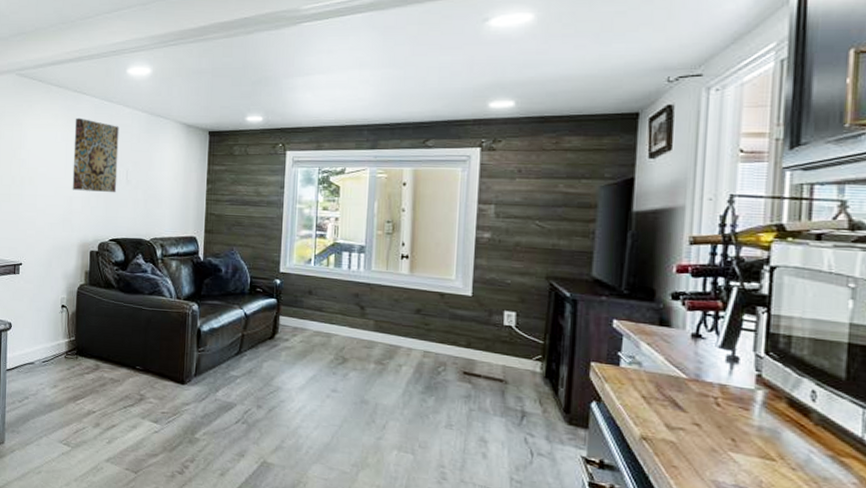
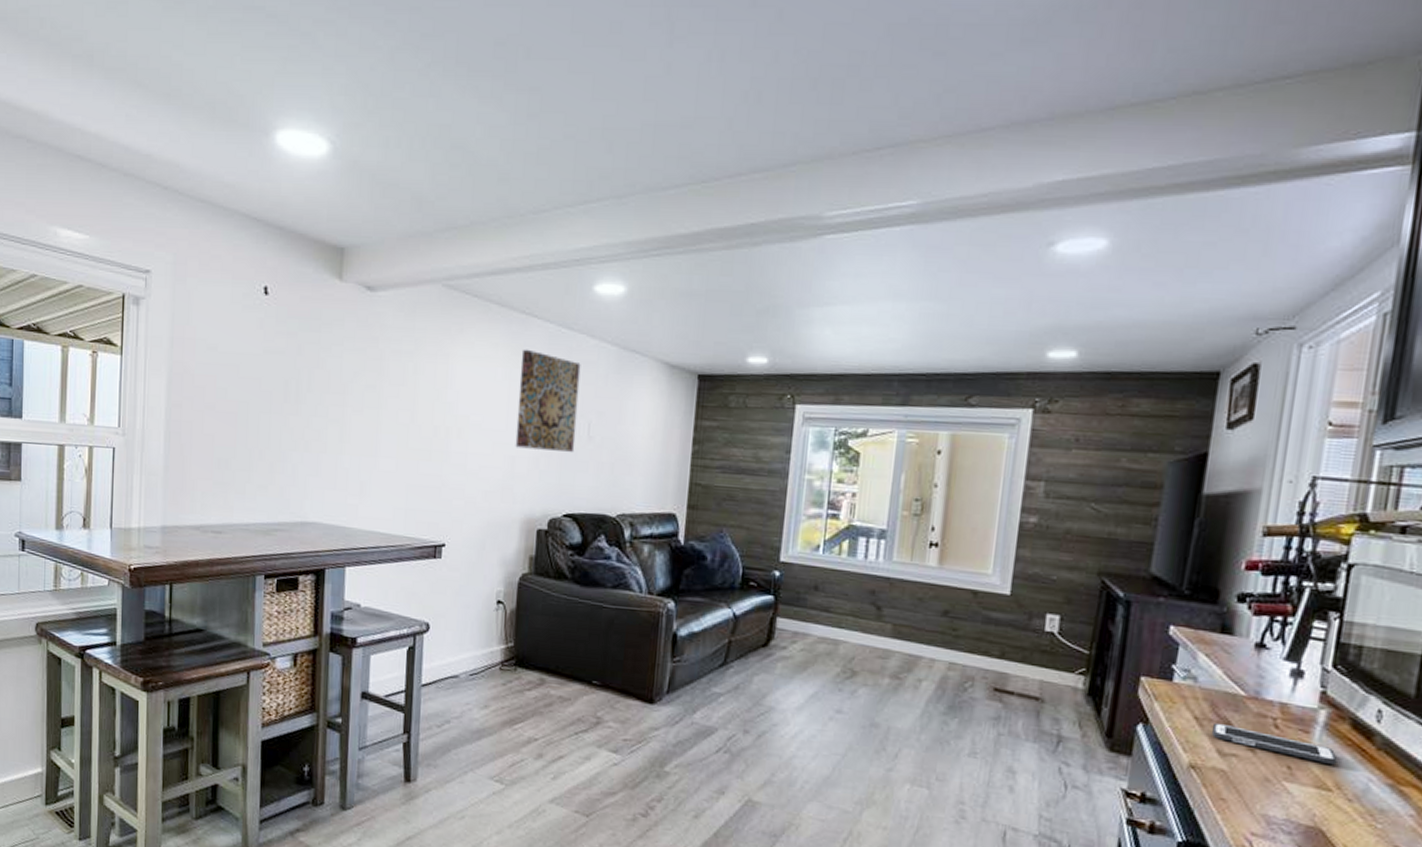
cell phone: none [658,401,778,438] -> present [1211,722,1338,765]

